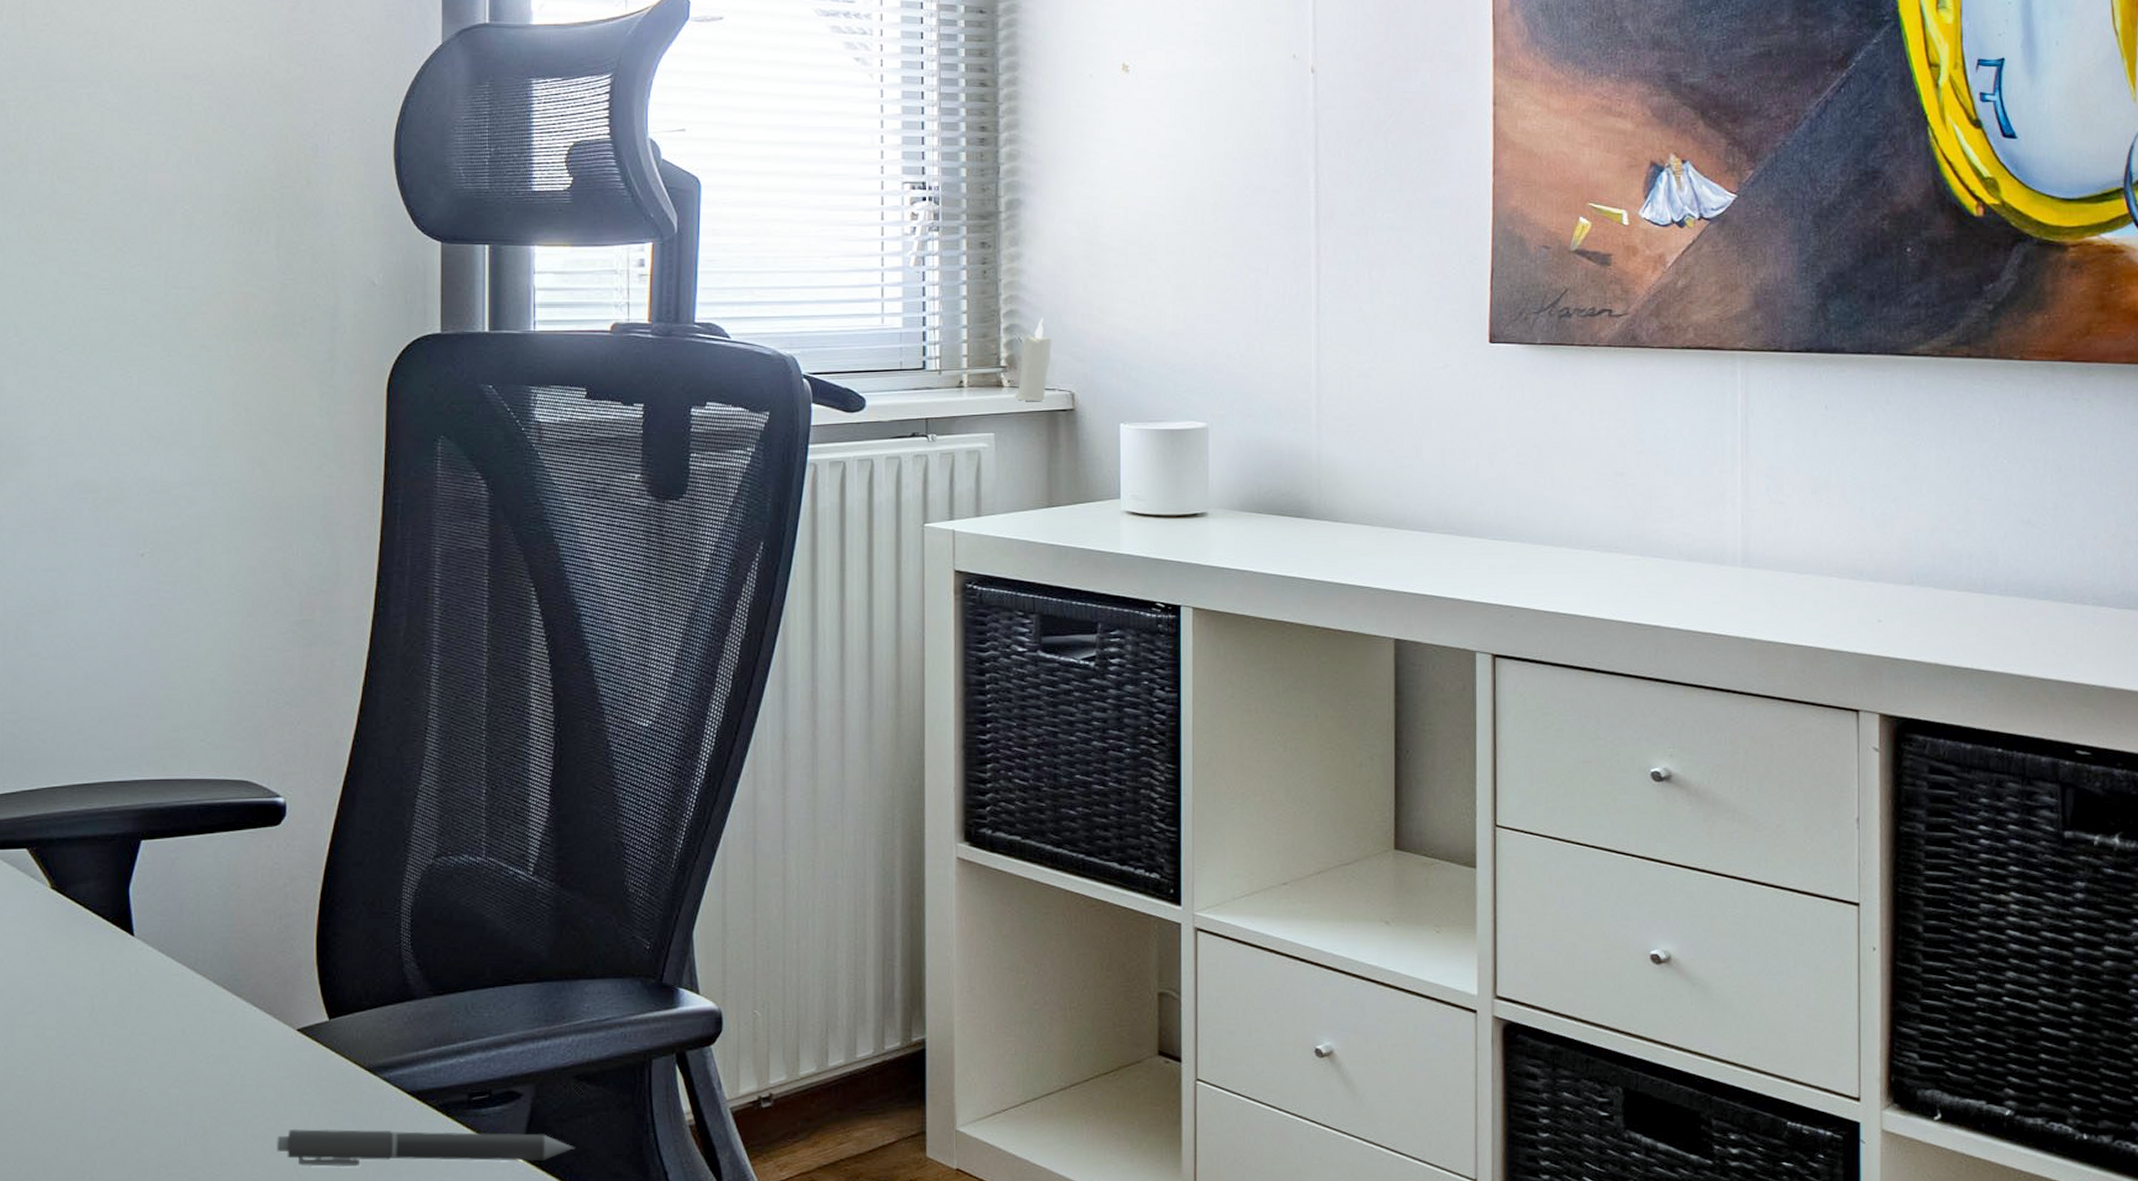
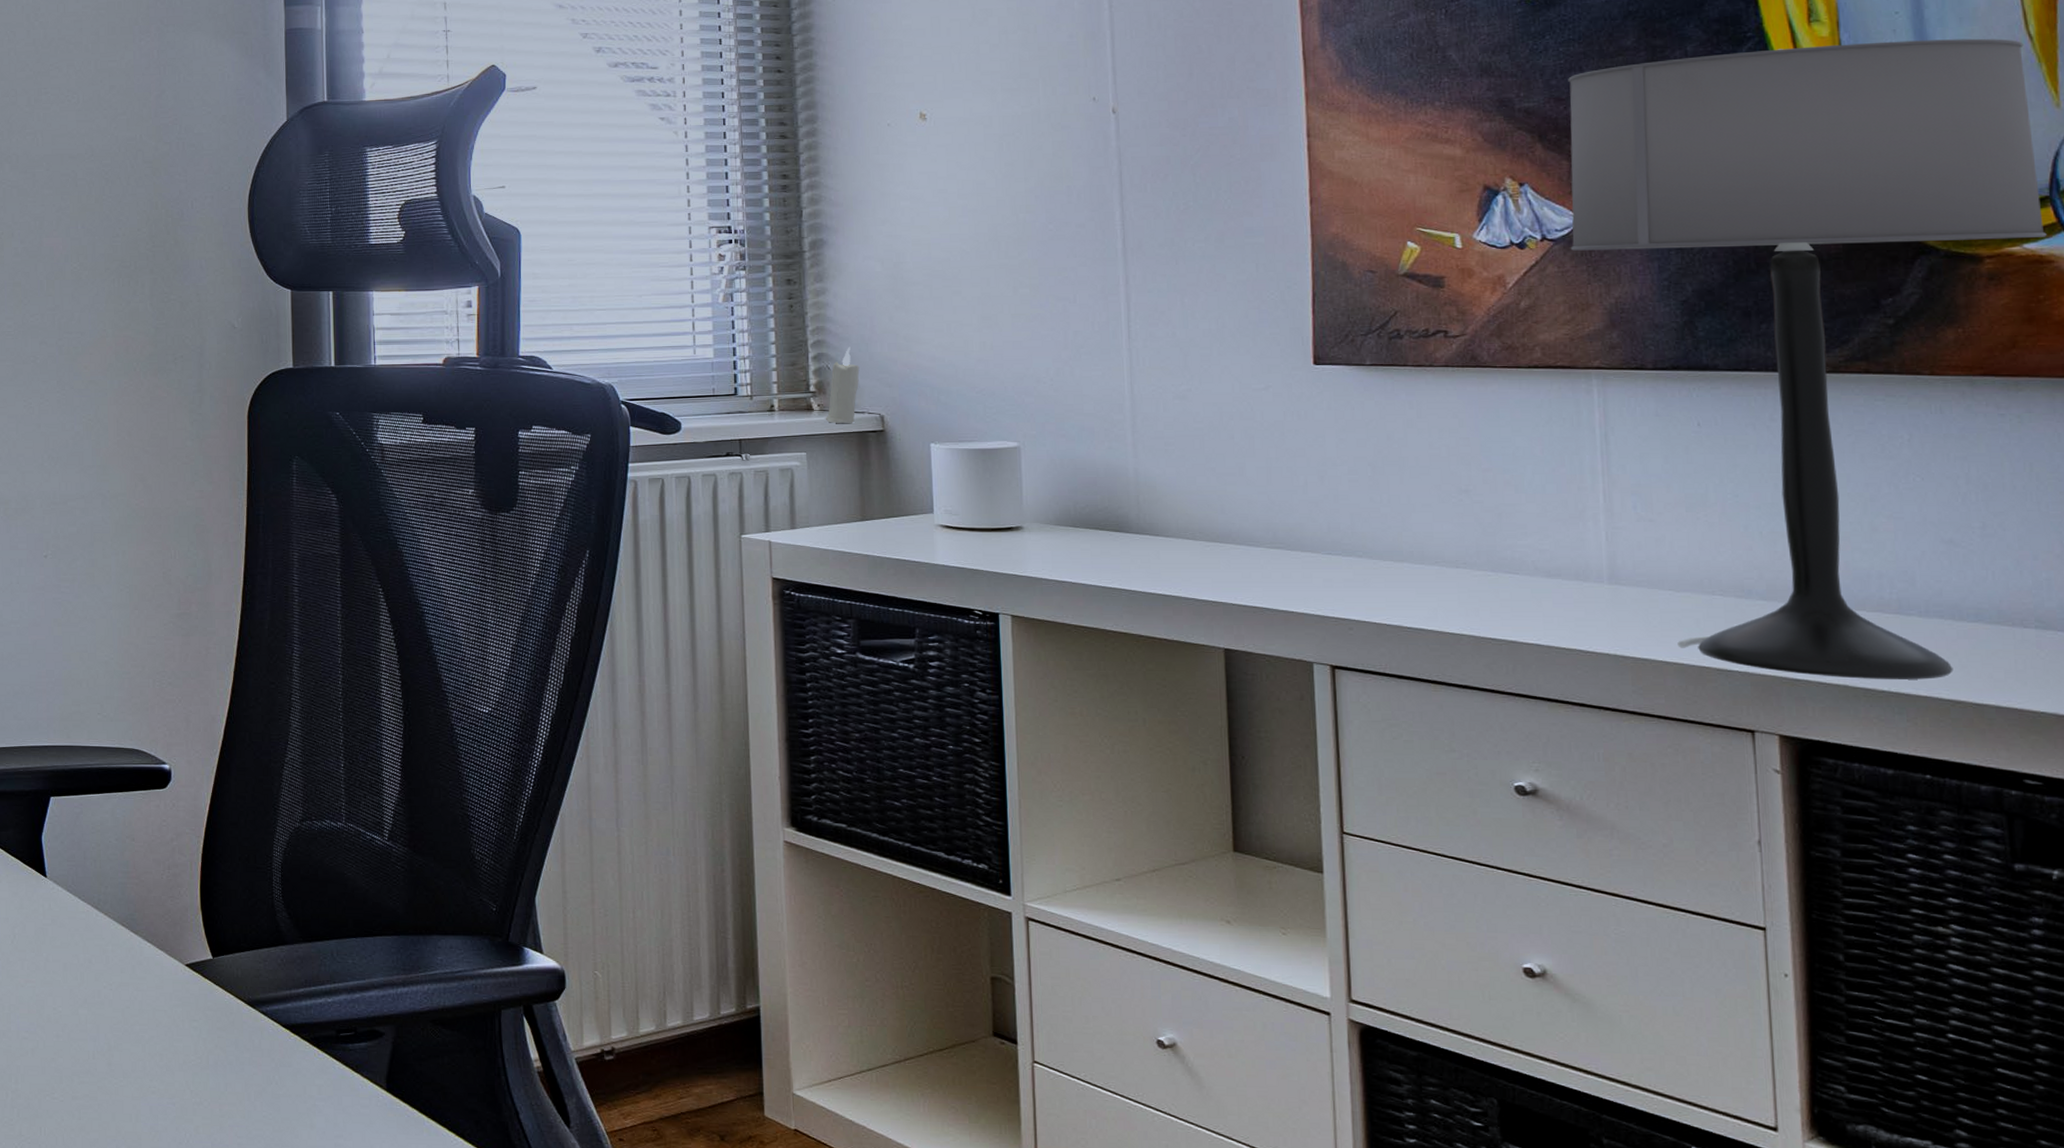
pen: present [276,1128,575,1168] -> none [170,1050,434,1094]
table lamp: none [1723,31,2120,658] -> present [1568,38,2047,680]

